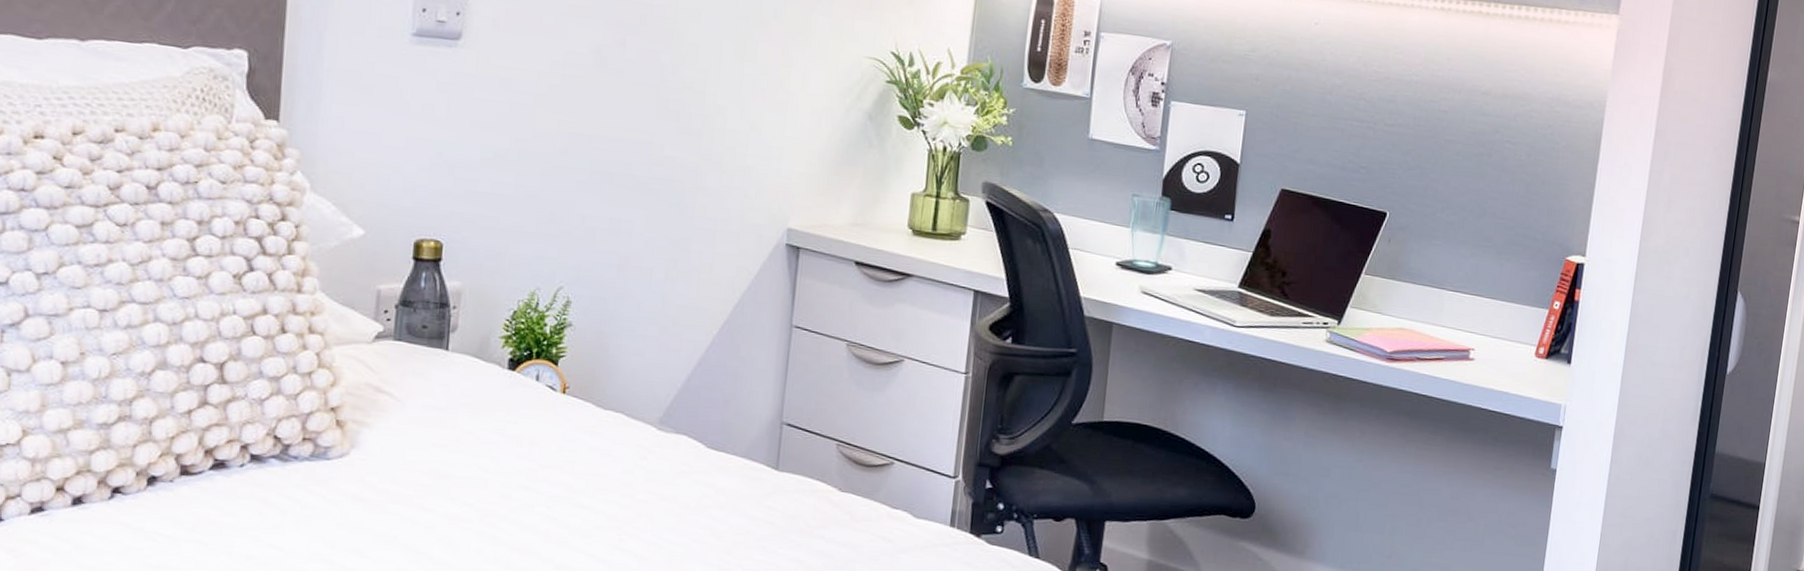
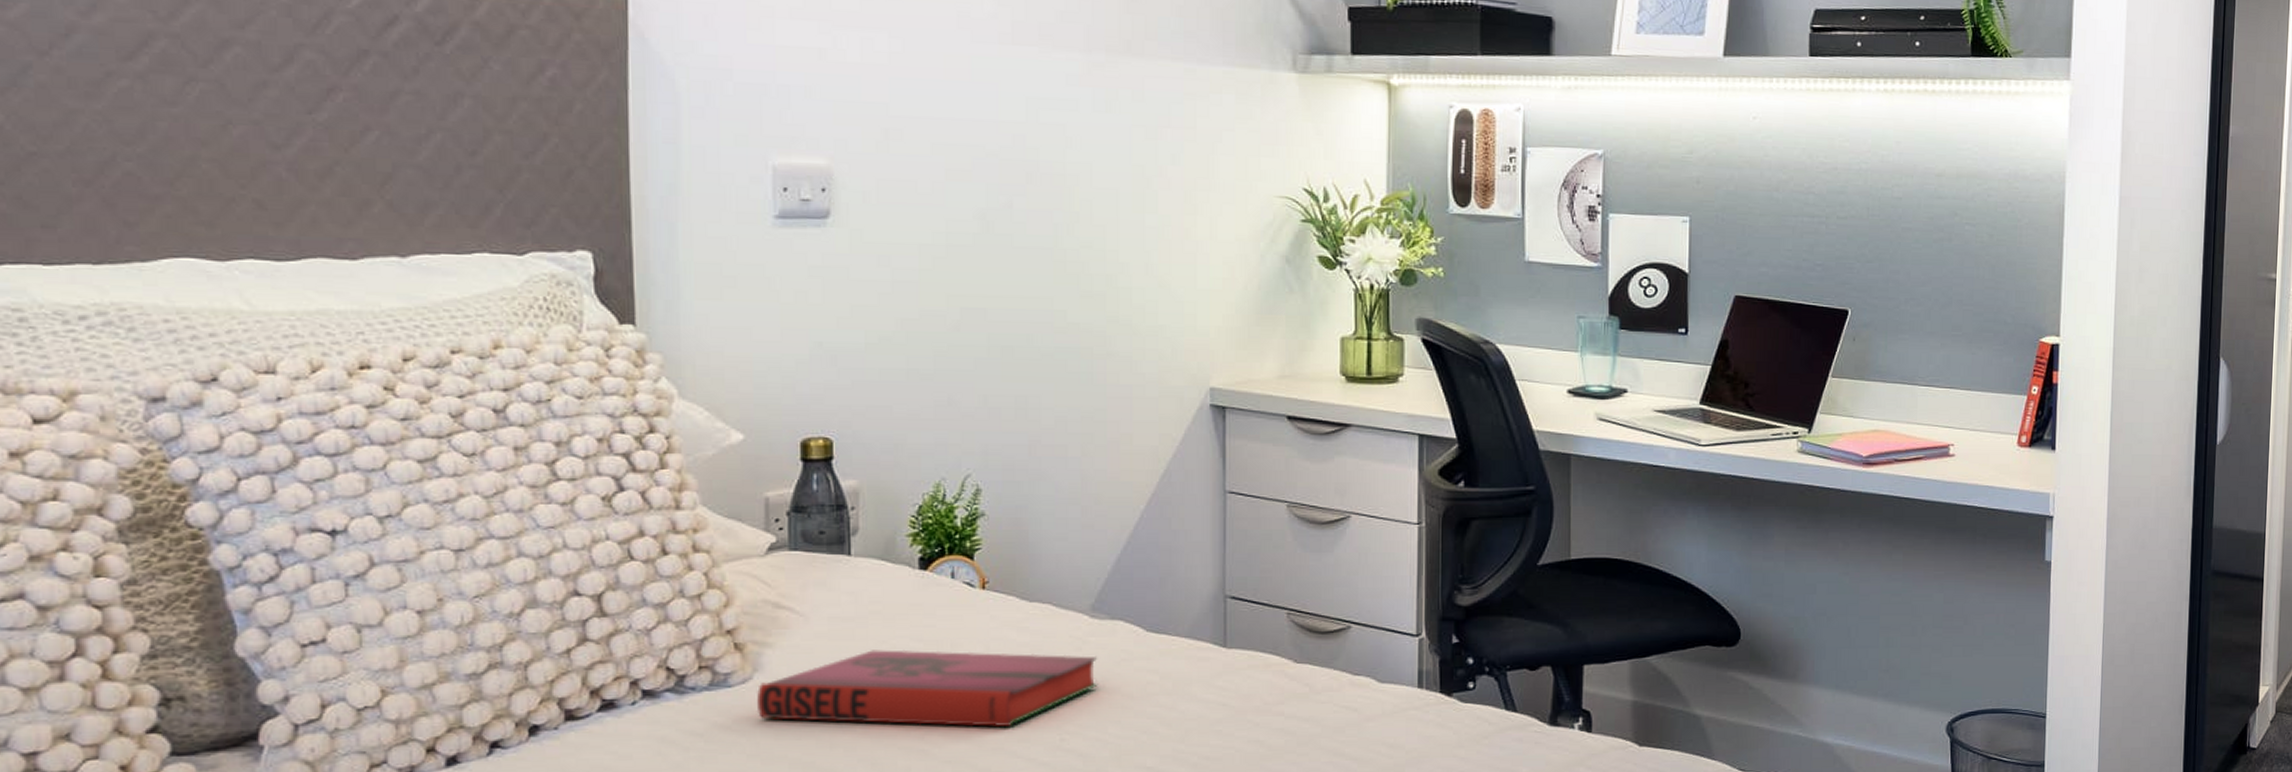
hardback book: none [350,439,659,523] -> present [757,649,1098,728]

